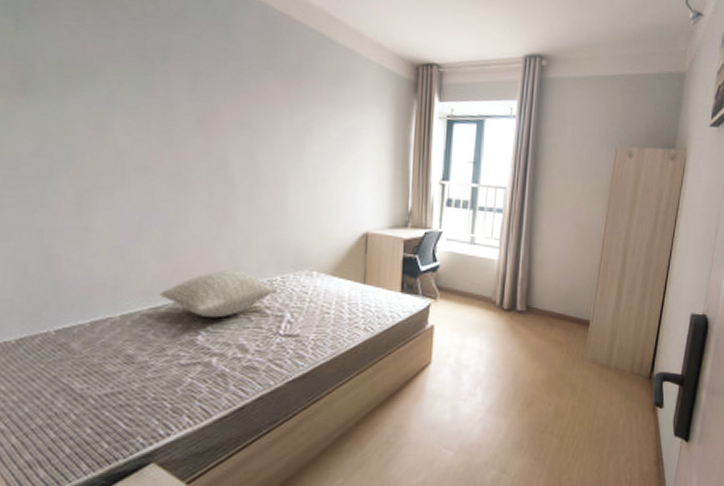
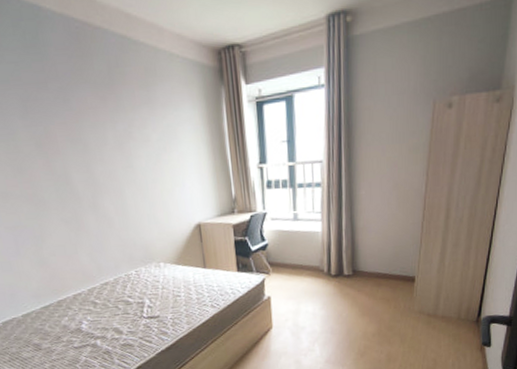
pillow: present [159,270,278,318] -> none [45,270,136,310]

